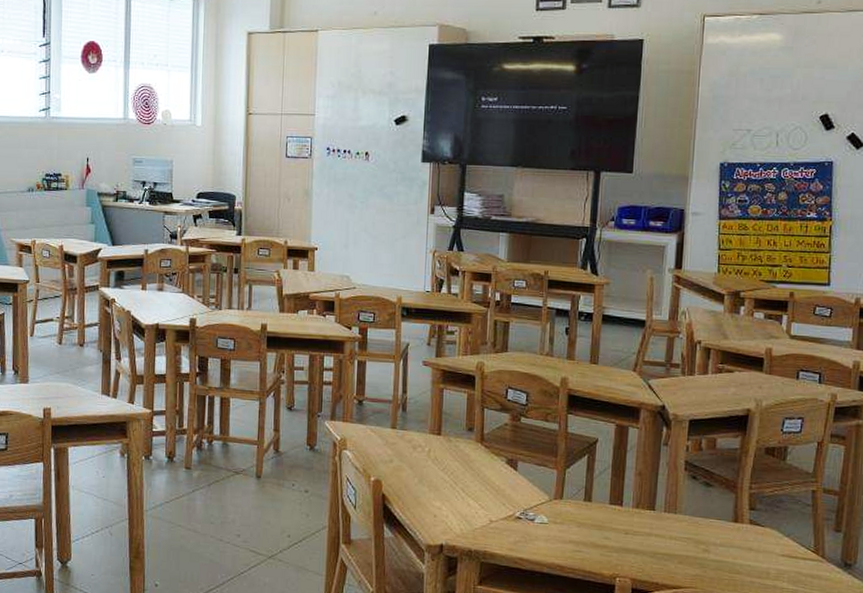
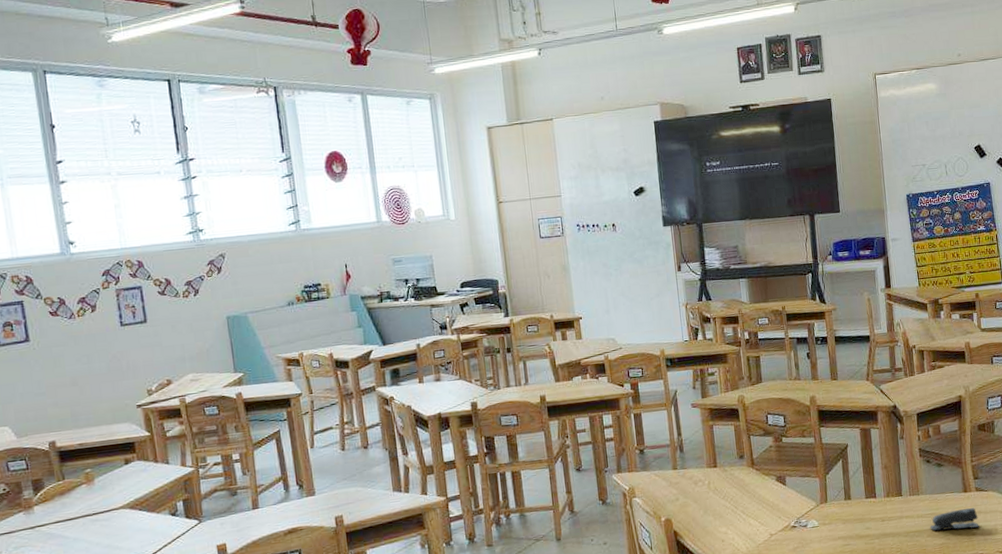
stapler: none [683,540,747,566] -> present [930,508,979,531]

